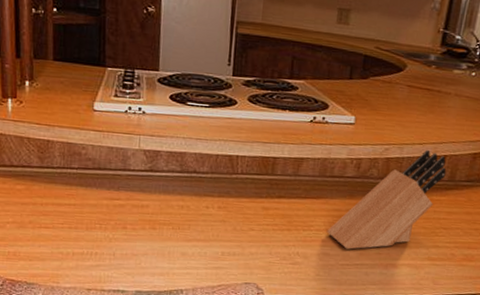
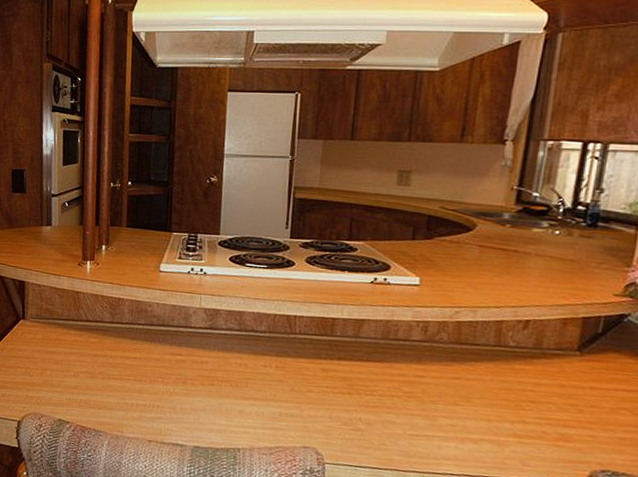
knife block: present [326,149,447,250] -> none [391,313,531,419]

